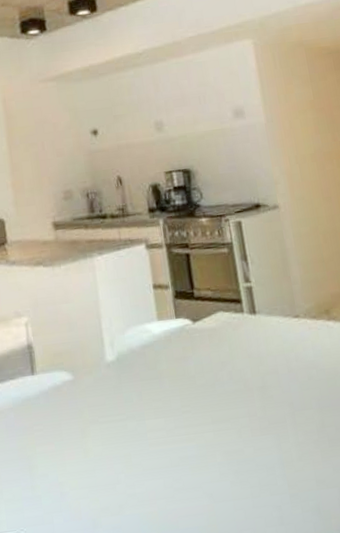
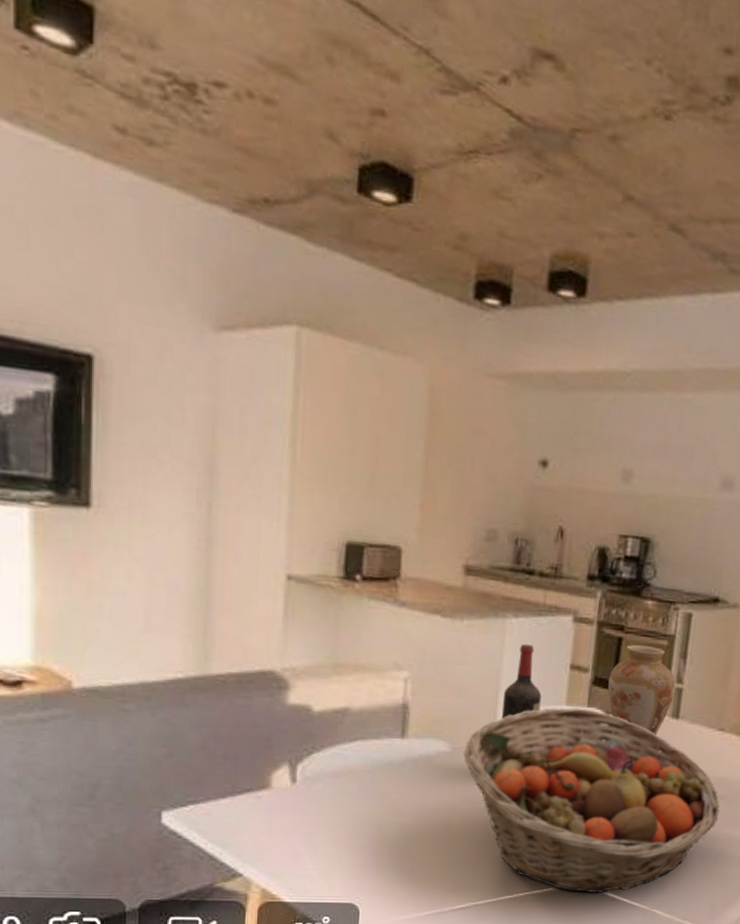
fruit basket: none [84,320,319,496] -> present [463,707,720,893]
wine bottle: none [104,275,138,354] -> present [502,644,542,735]
vase: none [187,255,247,333] -> present [607,645,676,735]

